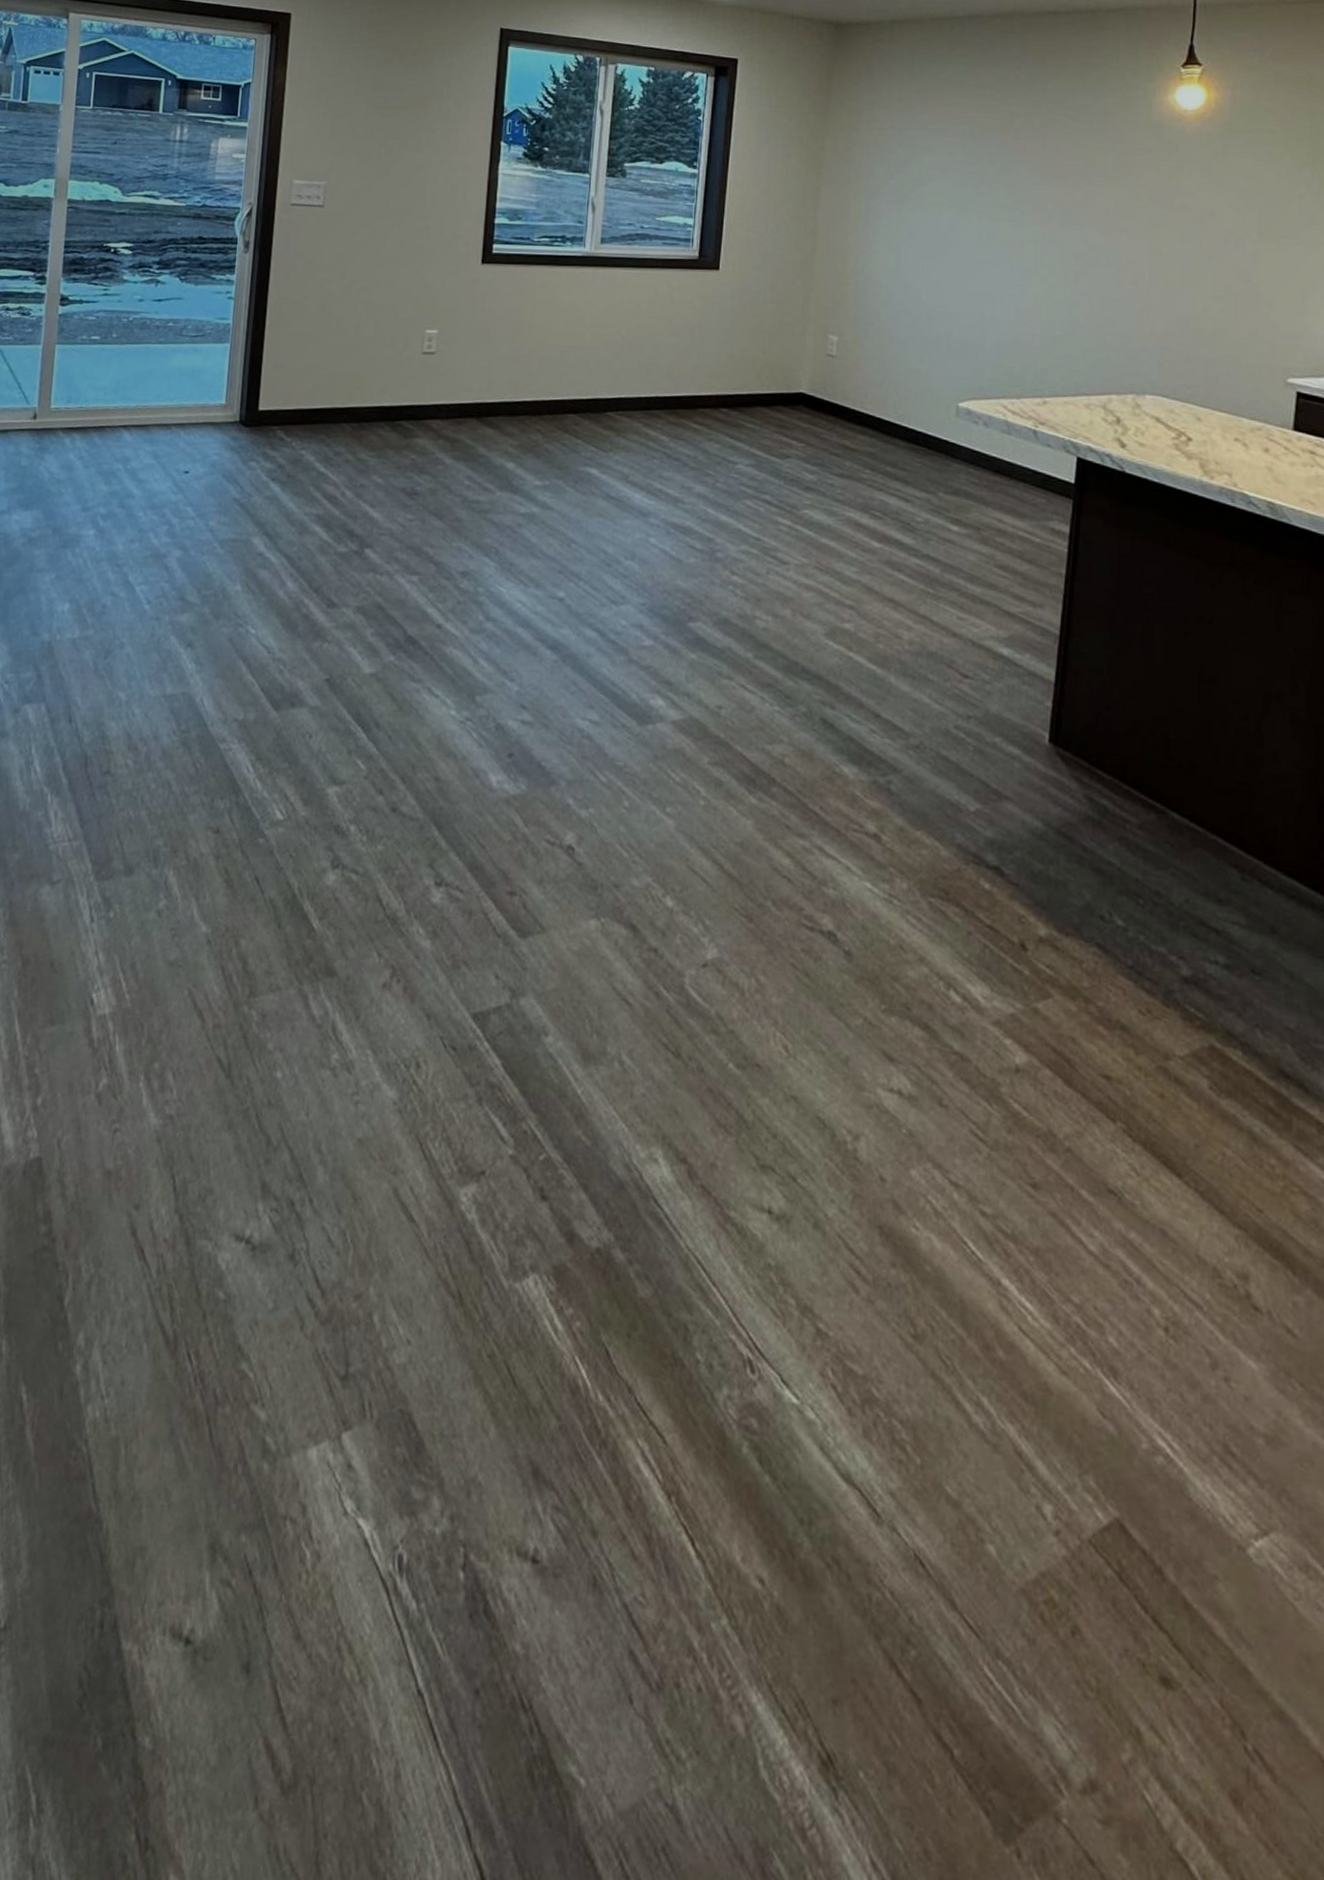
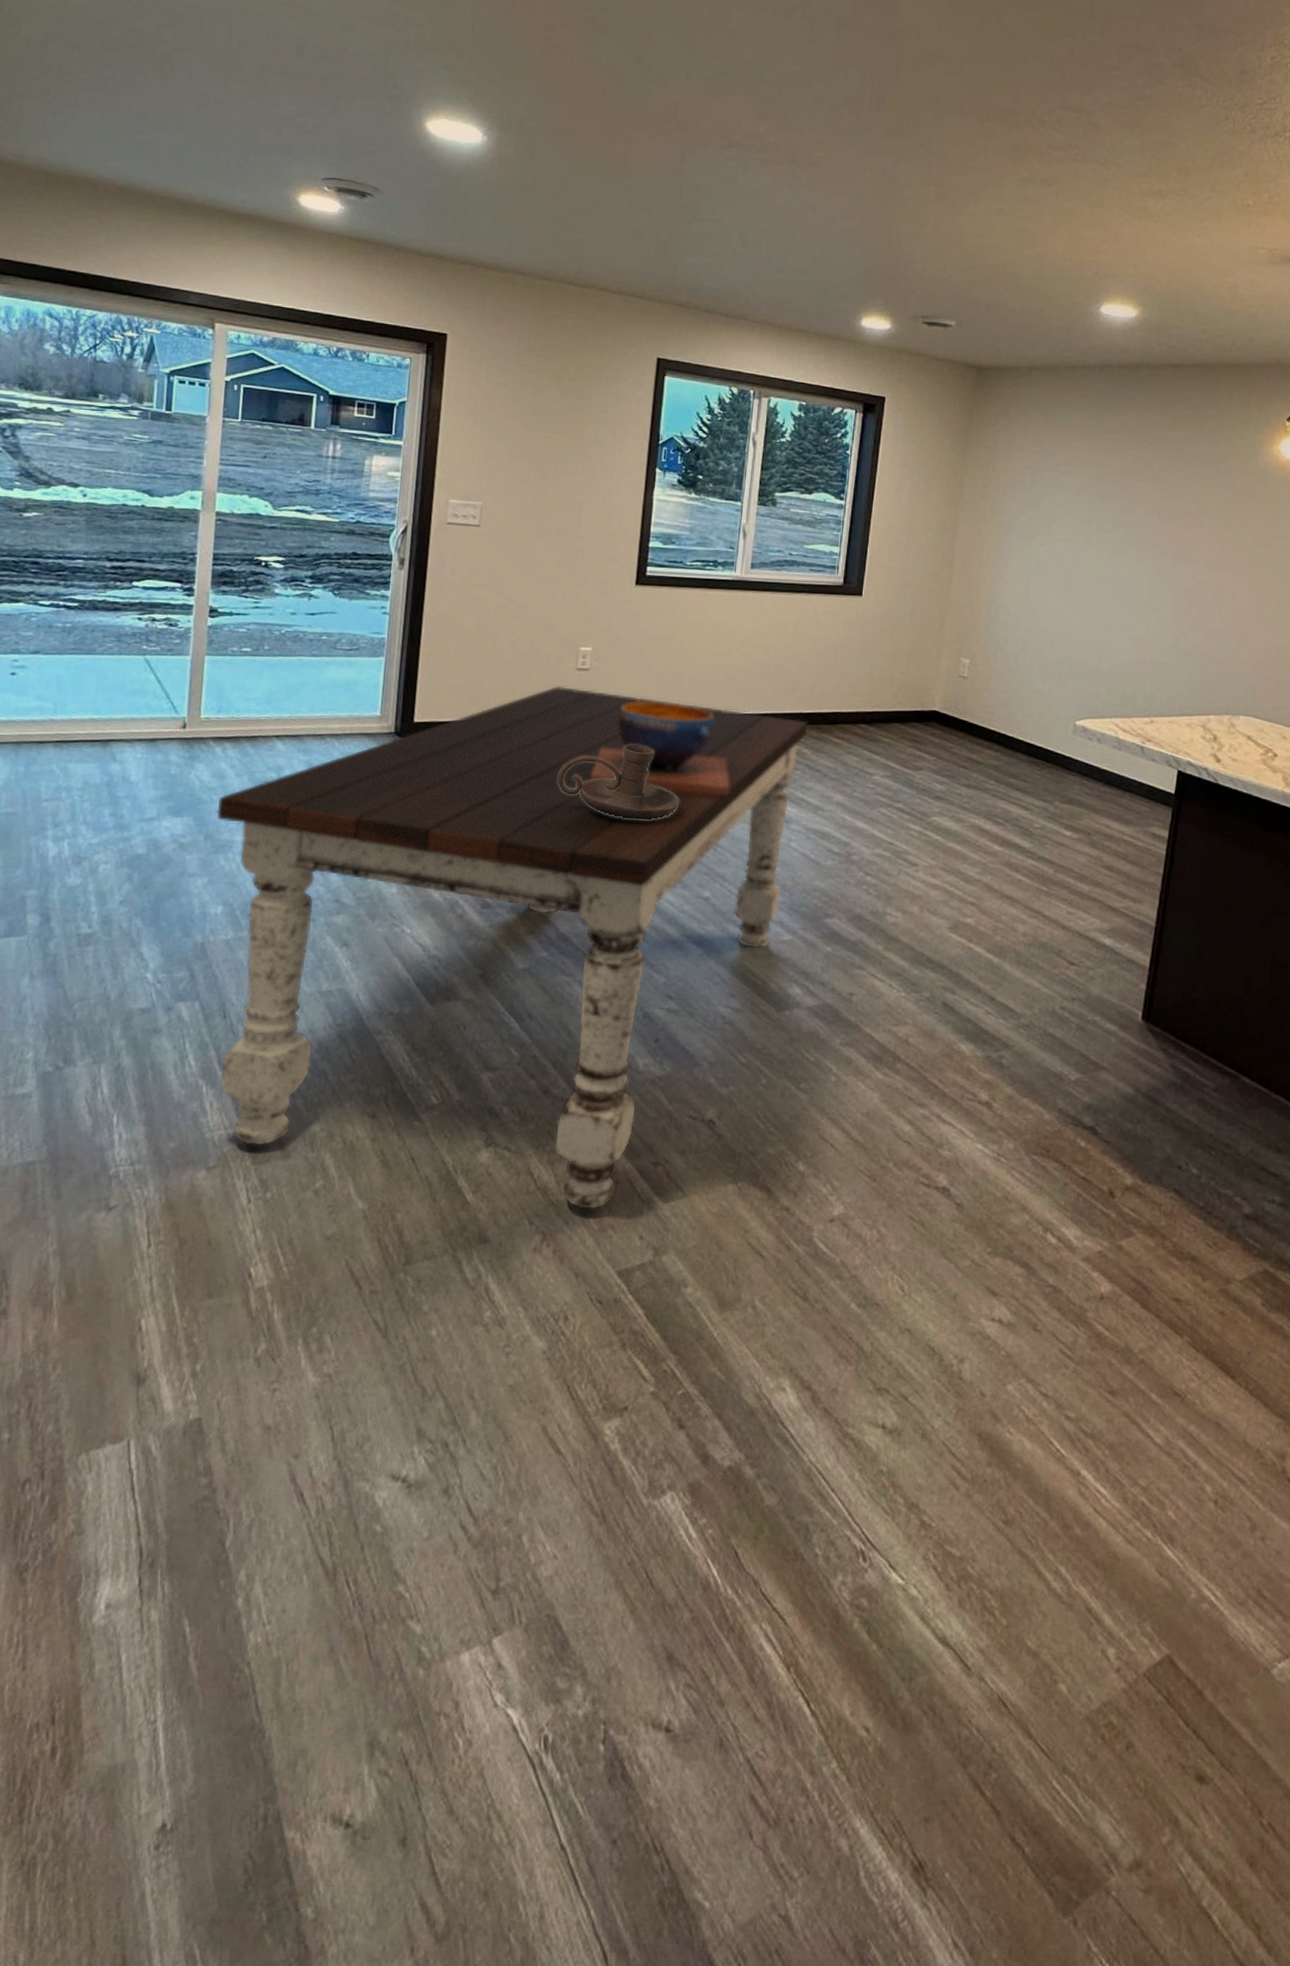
dining table: none [64,370,665,943] -> present [216,685,808,1210]
candle holder: none [404,432,530,513] -> present [558,744,679,820]
decorative bowl: none [438,386,584,486] -> present [591,701,730,795]

